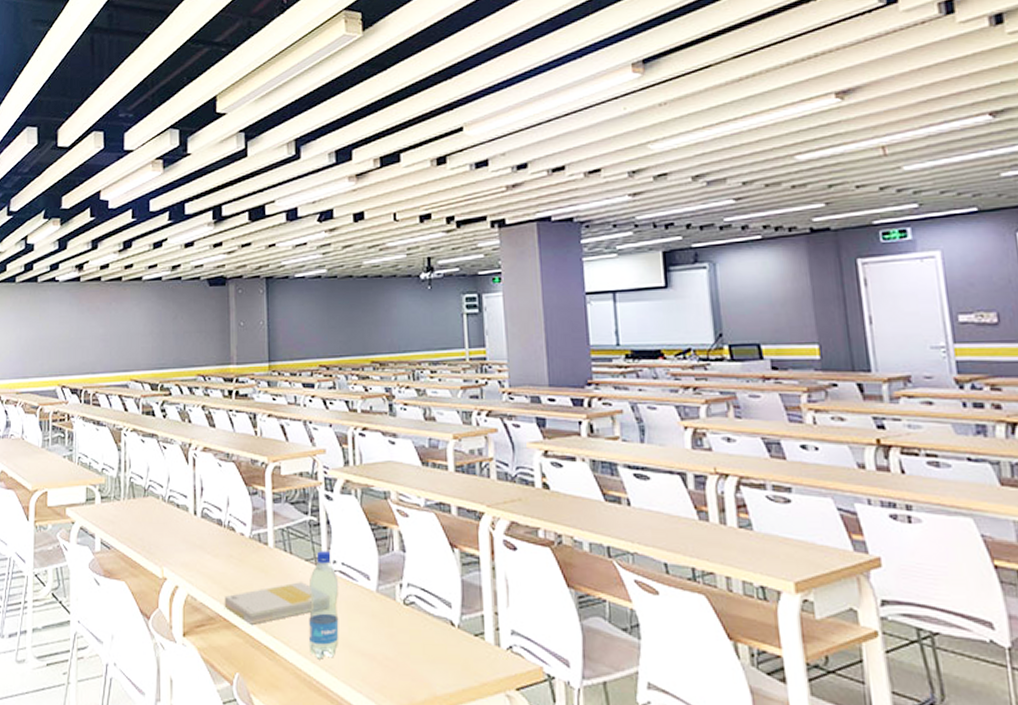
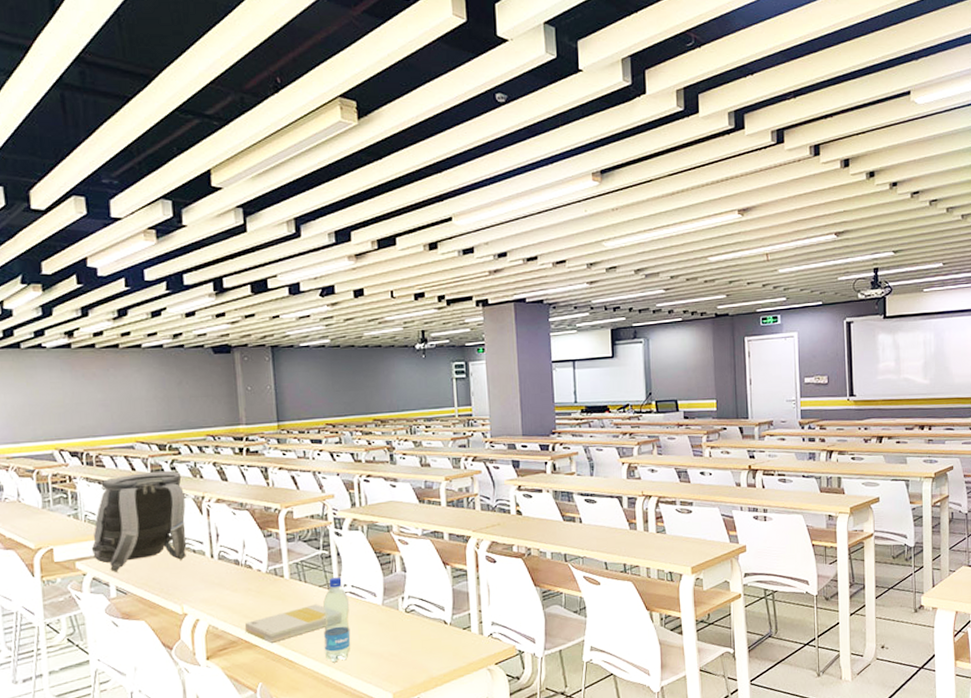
backpack: none [81,412,172,523] -> present [91,470,187,572]

